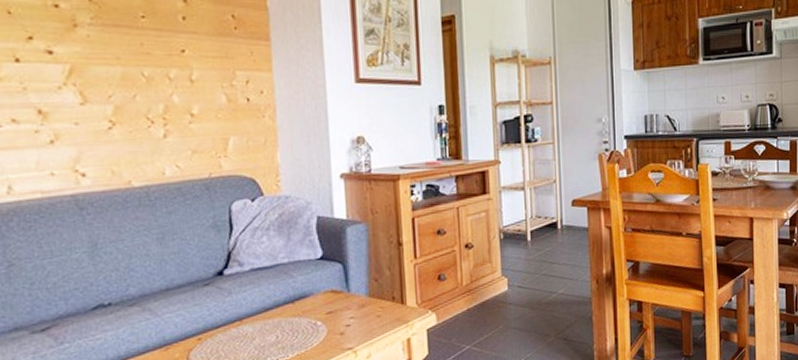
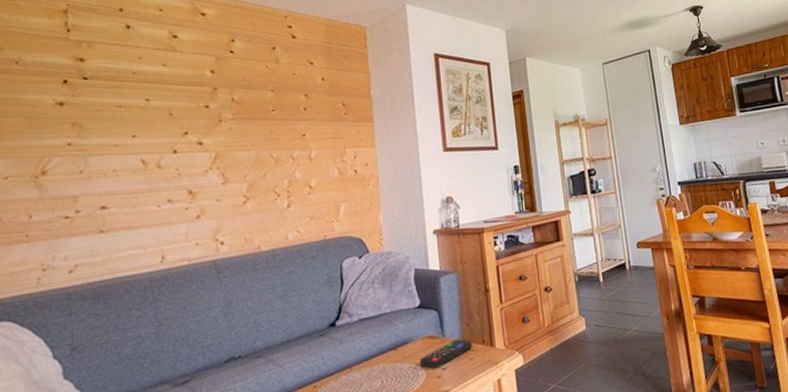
remote control: none [320,295,381,325] -> present [419,339,473,369]

